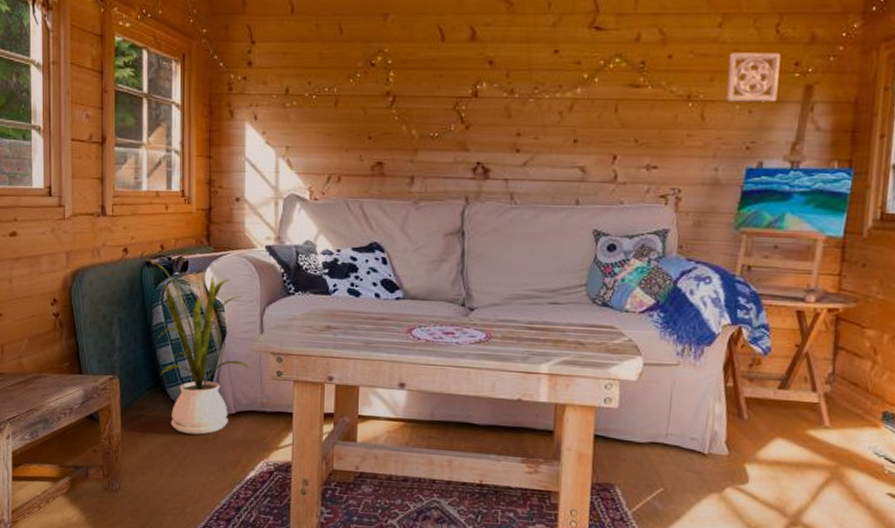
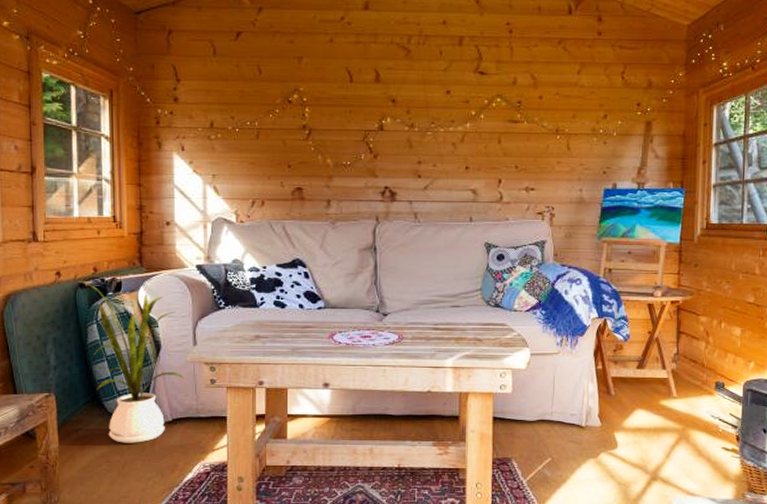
wall ornament: present [725,53,781,103] -> none [585,95,626,135]

